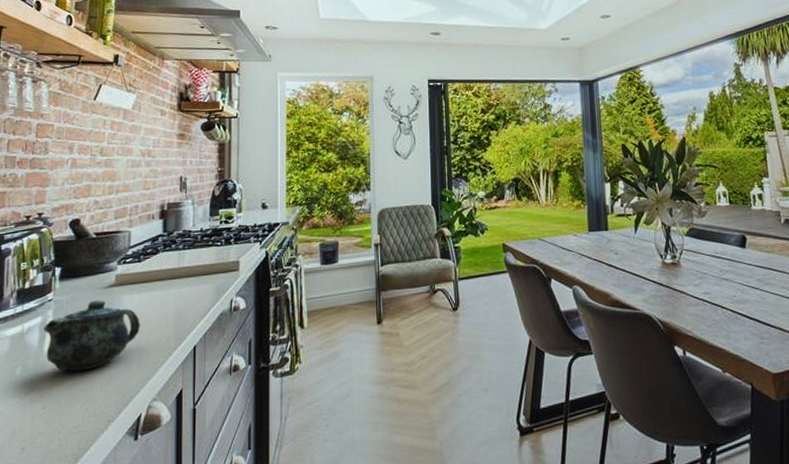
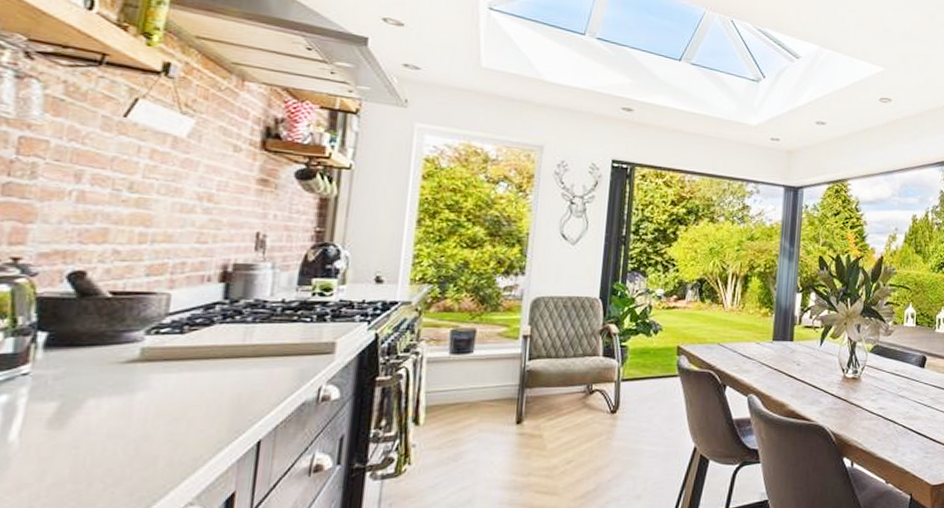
teapot: present [44,299,140,372] -> none [10,377,177,468]

